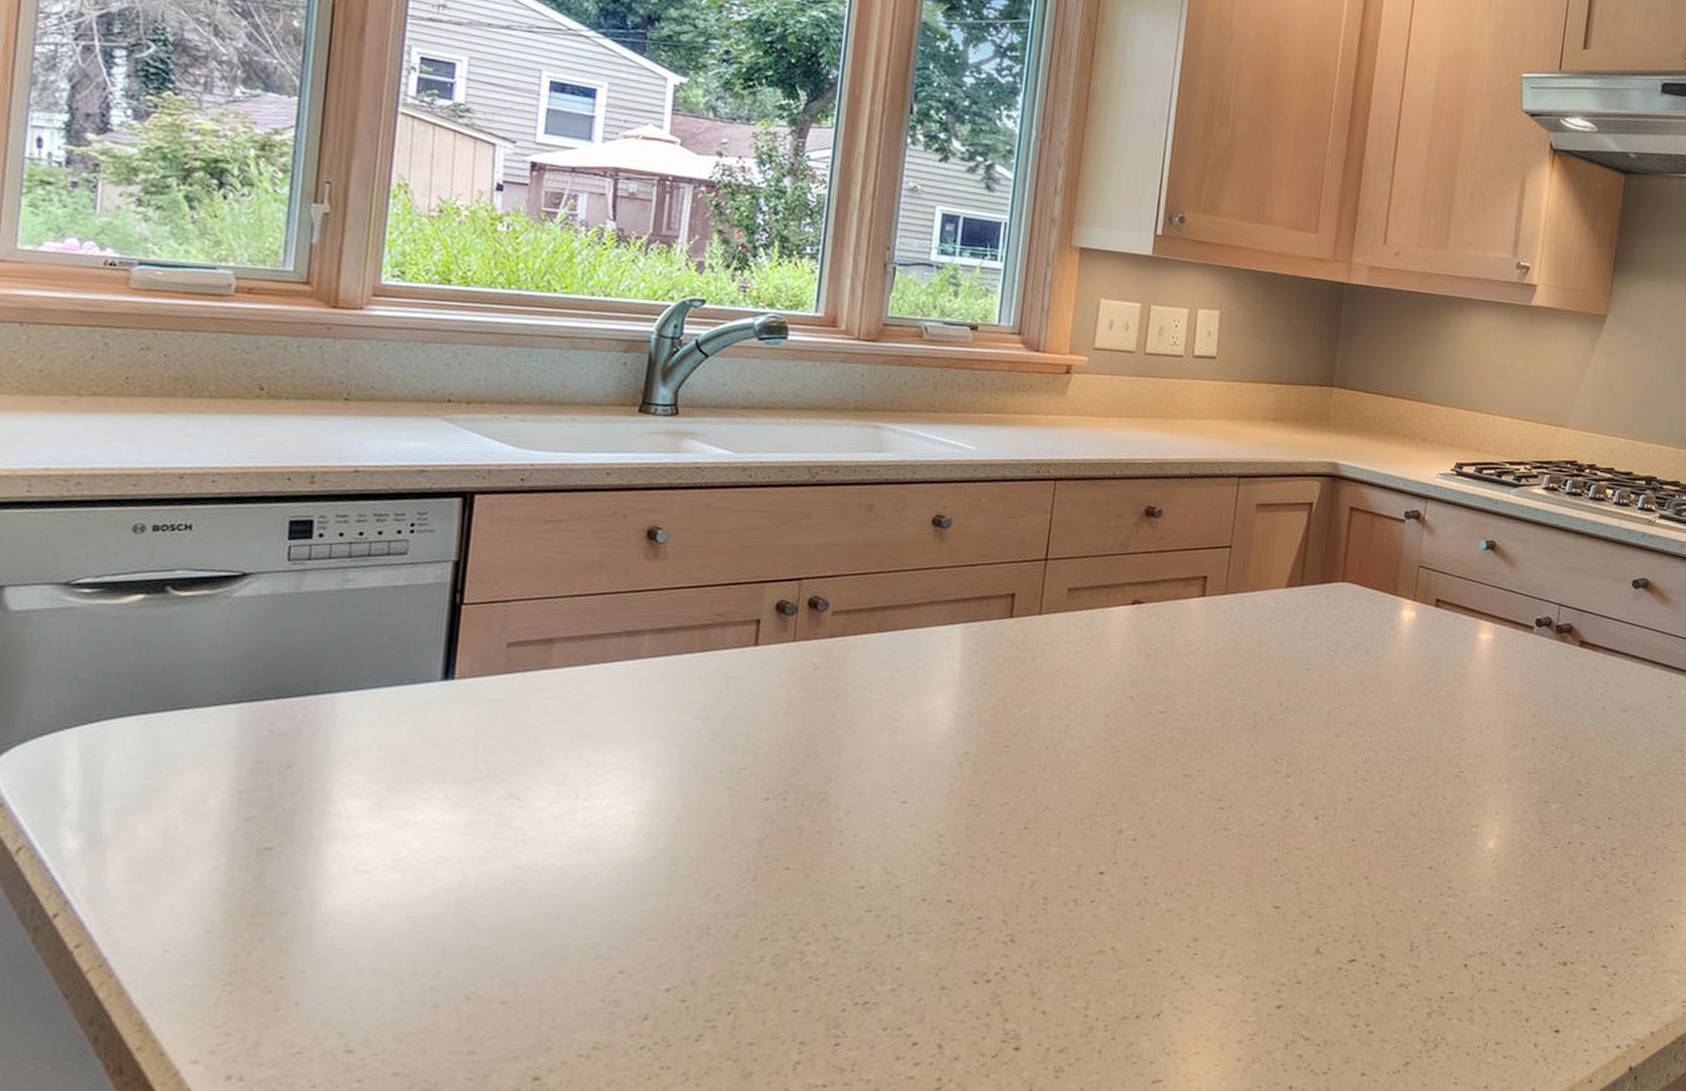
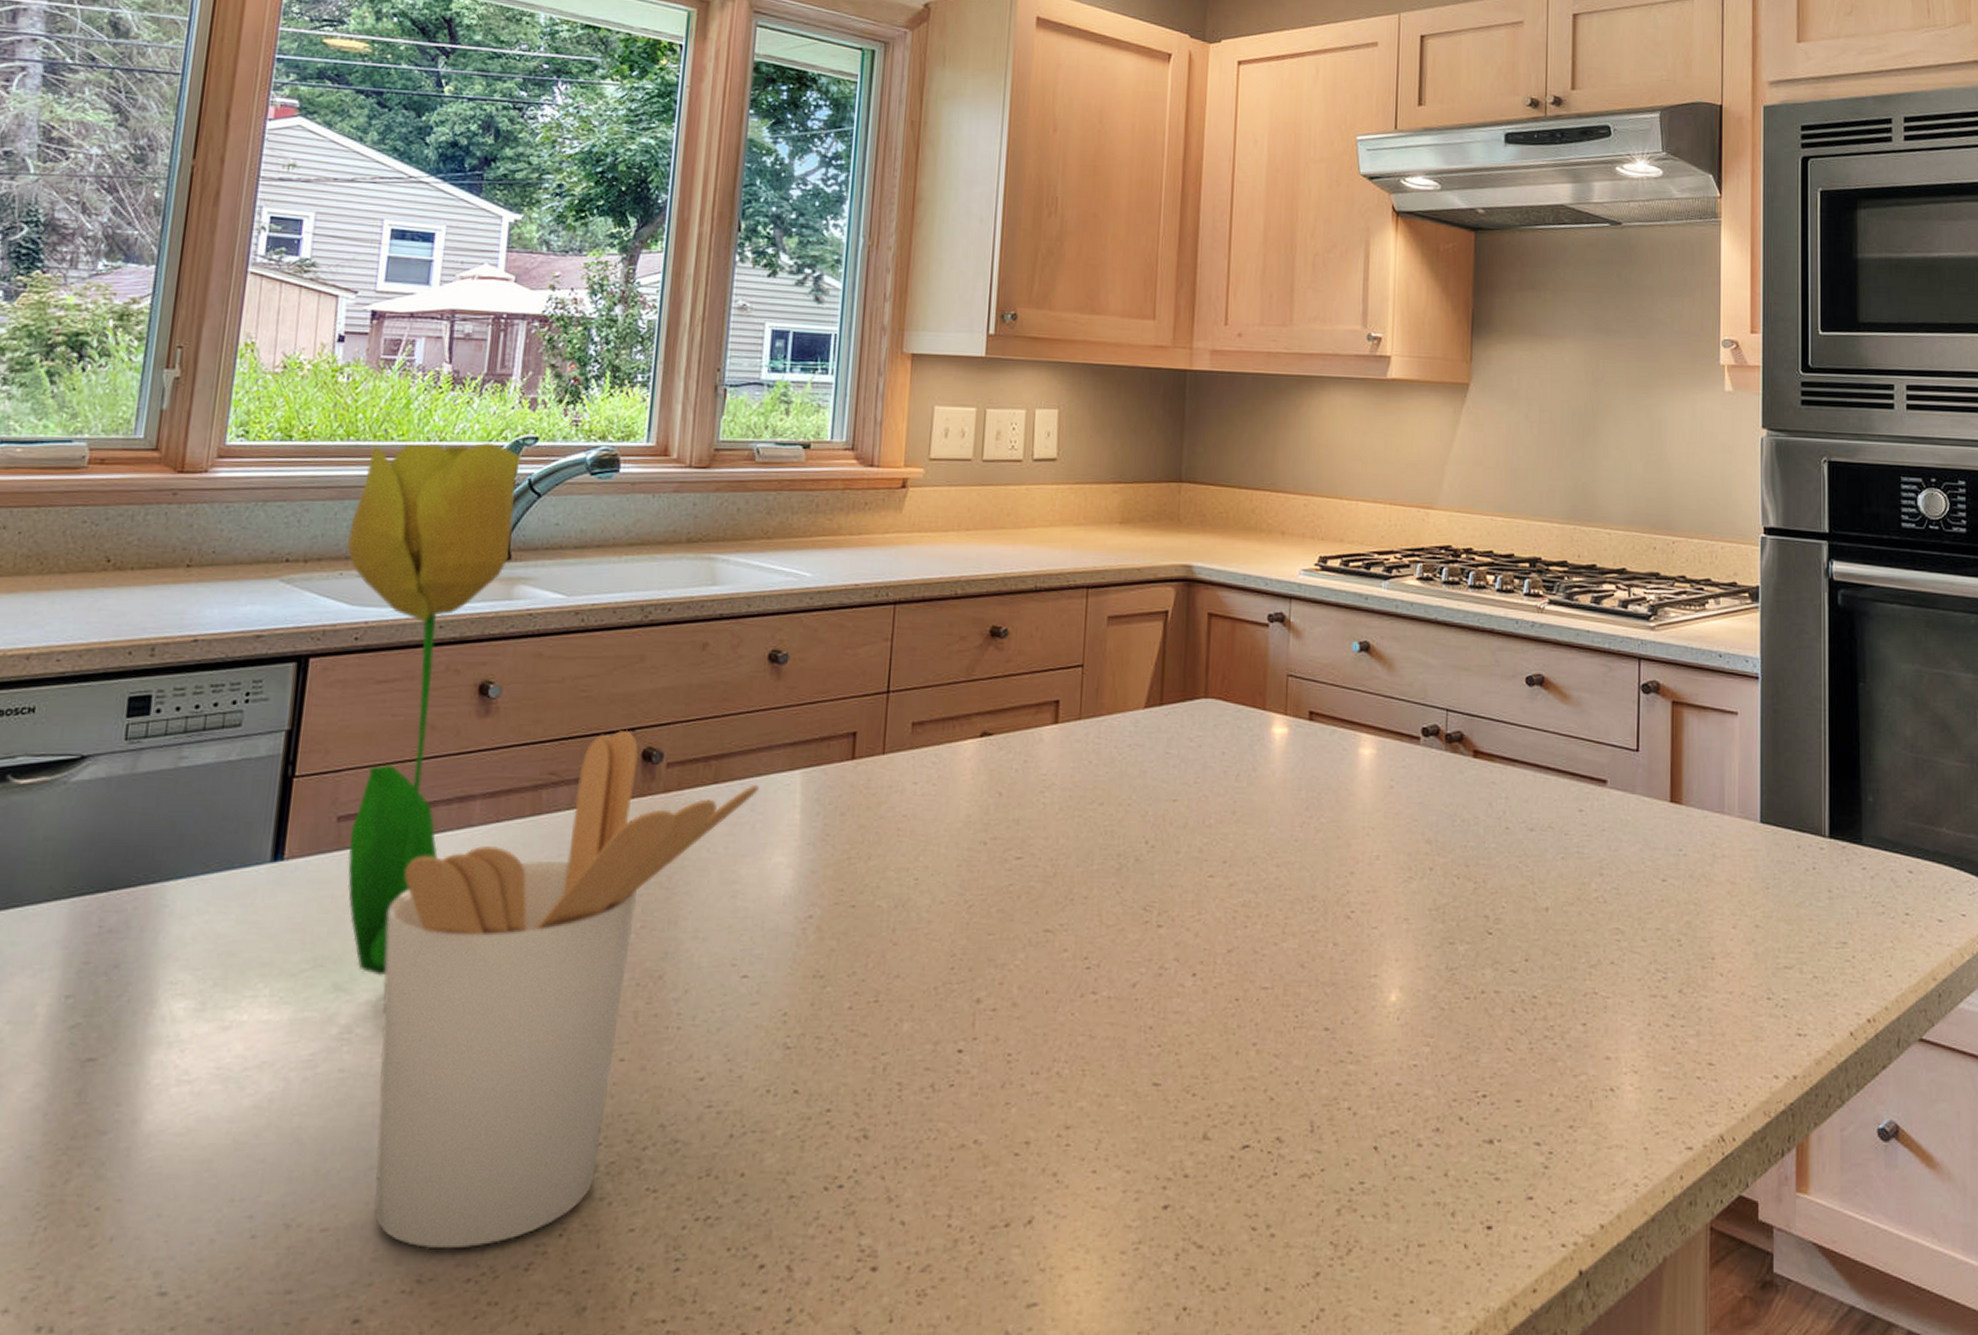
flower: none [511,297,689,787] -> present [347,442,523,976]
utensil holder: none [552,579,921,1022] -> present [374,729,759,1250]

